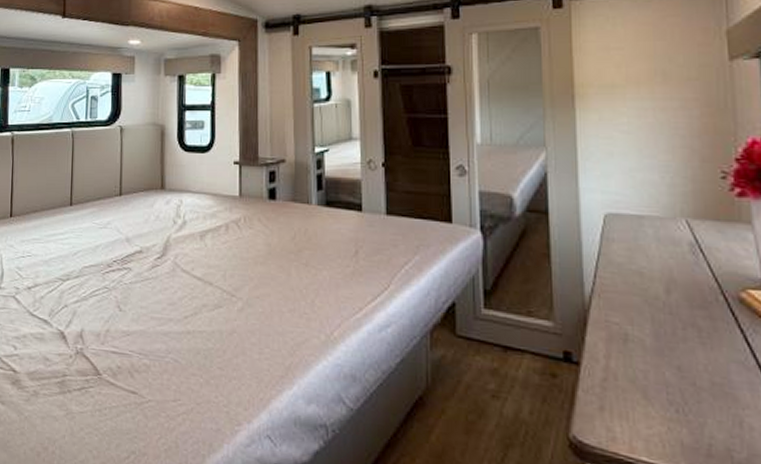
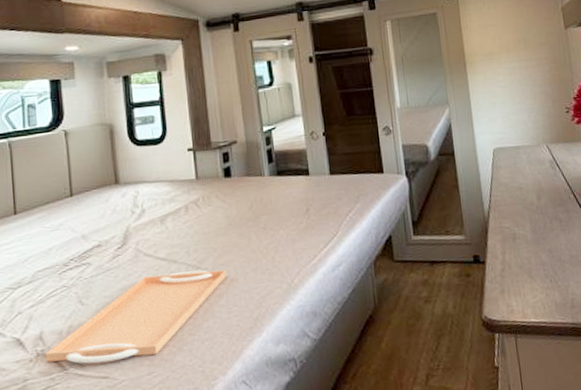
serving tray: none [83,294,262,382] -> present [45,269,227,364]

